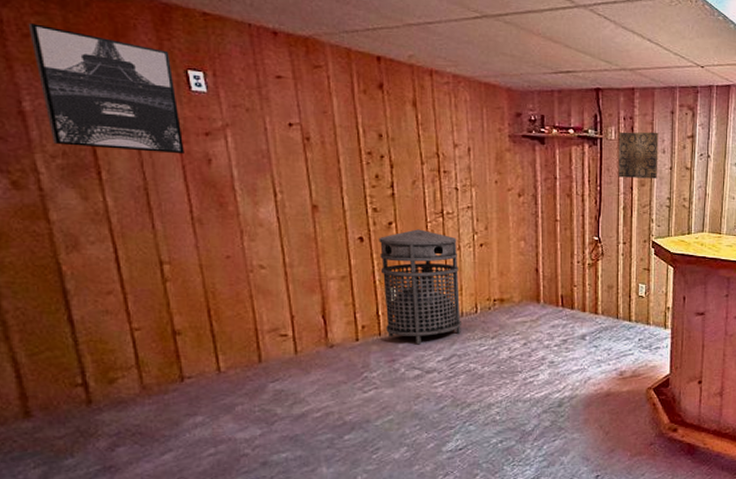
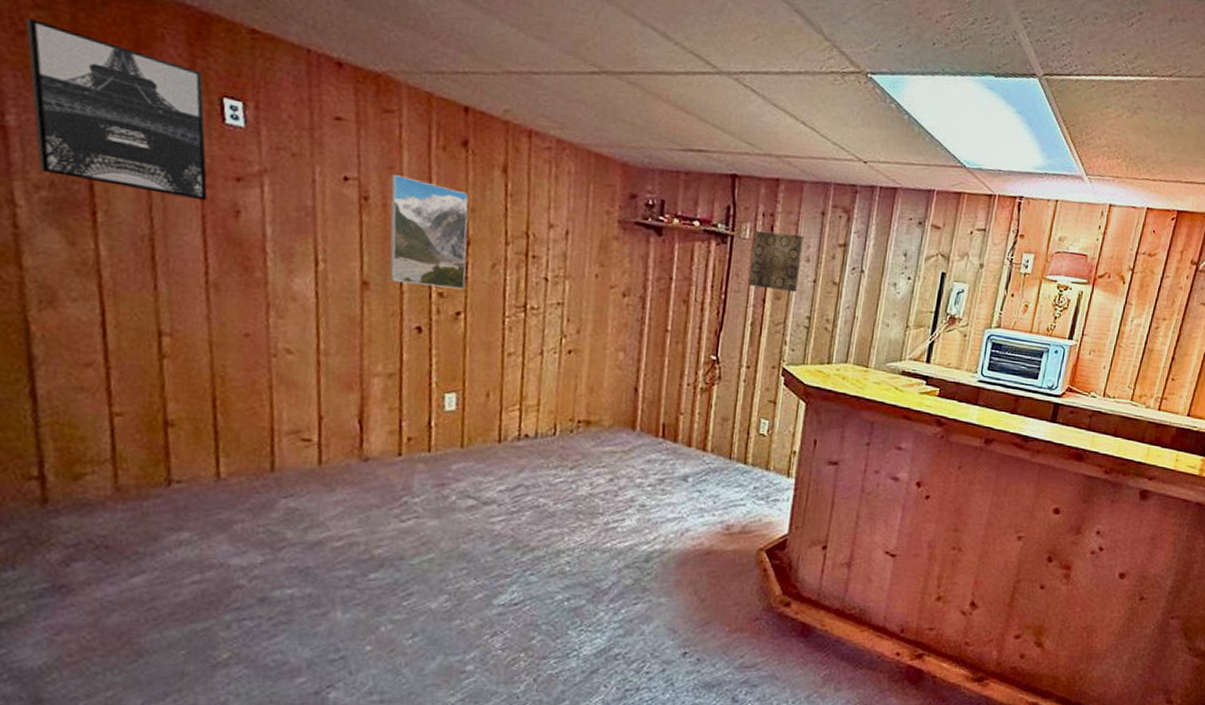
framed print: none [325,117,394,204] -> present [389,174,469,290]
trash can: present [379,229,461,345] -> none [438,323,540,468]

